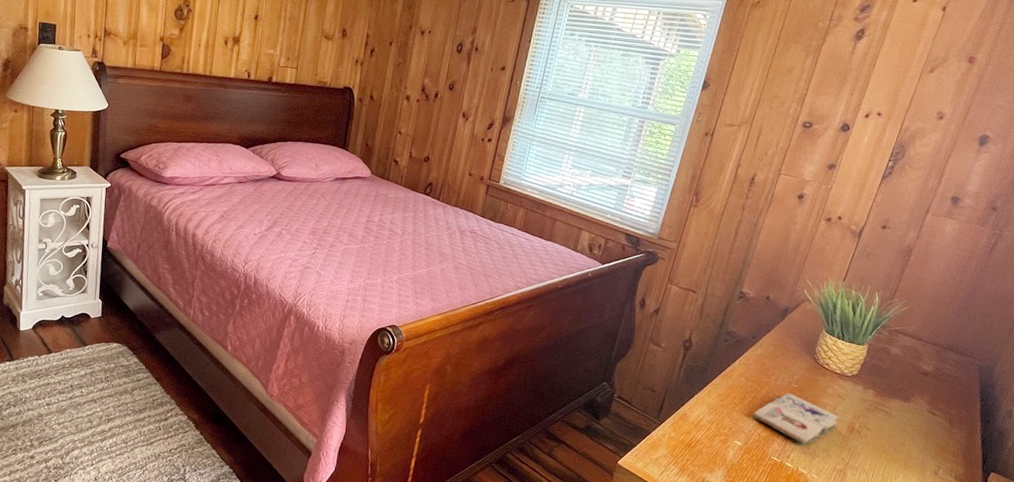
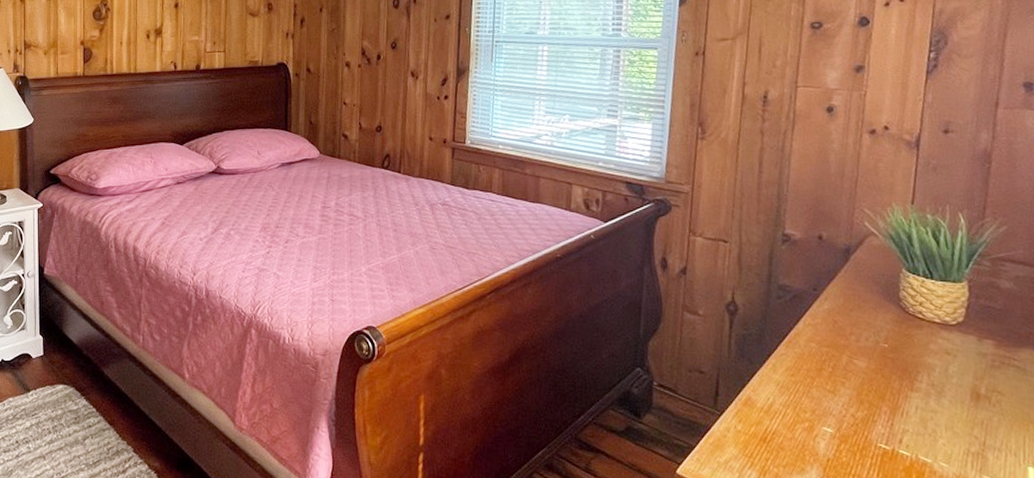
paperback book: present [753,393,838,445] -> none [839,356,955,423]

